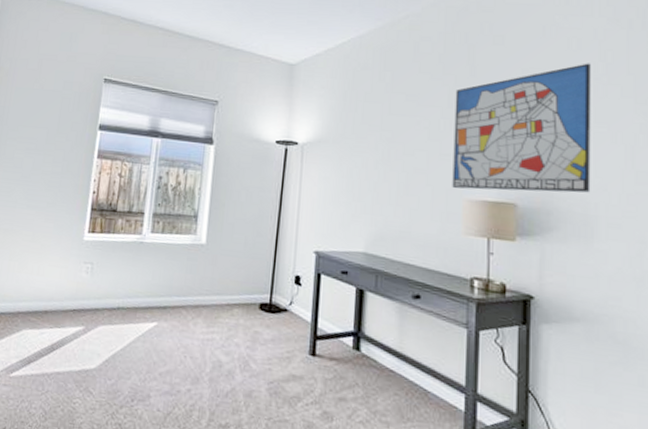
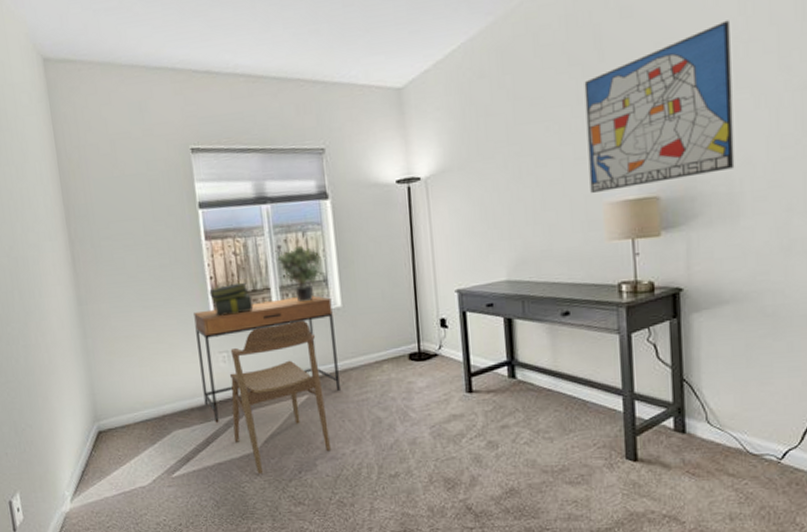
desk: none [59,220,197,331] -> present [194,296,340,423]
chair: none [77,247,176,393] -> present [230,320,332,474]
stack of books: none [89,201,126,230] -> present [209,282,254,316]
potted plant: none [156,181,196,232] -> present [277,246,321,301]

